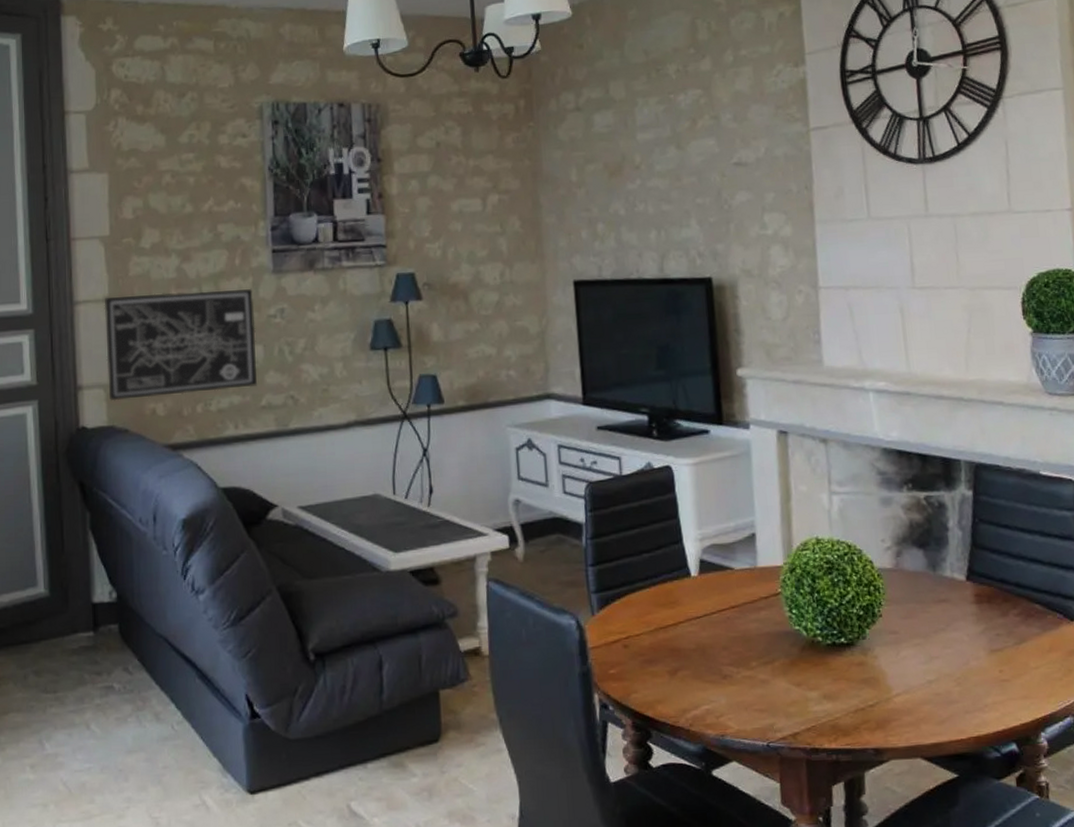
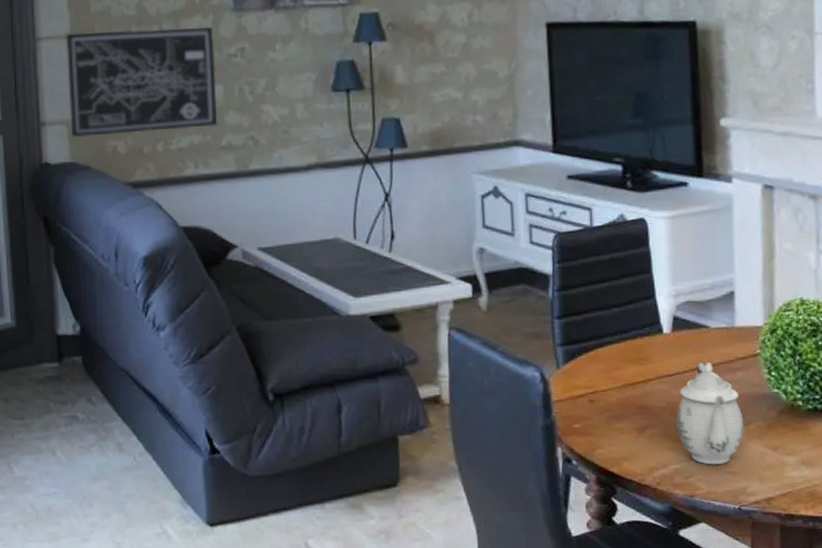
teapot: none [705,602,770,704] -> present [676,361,744,465]

